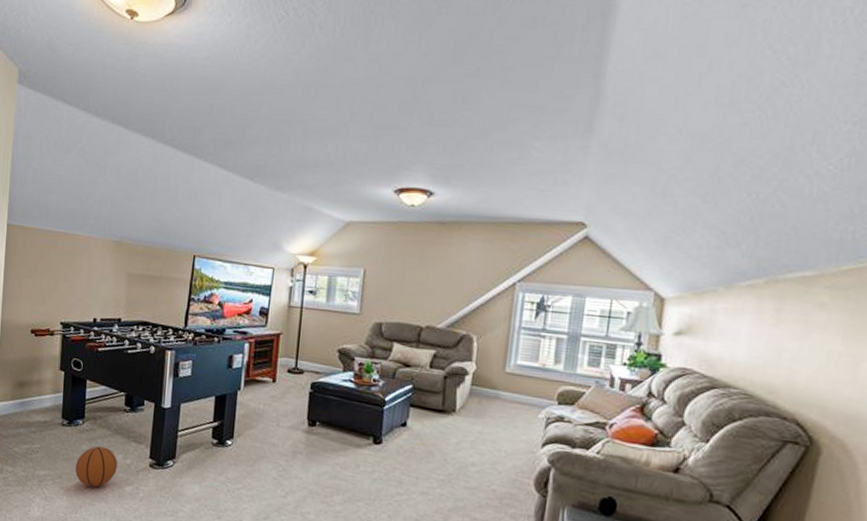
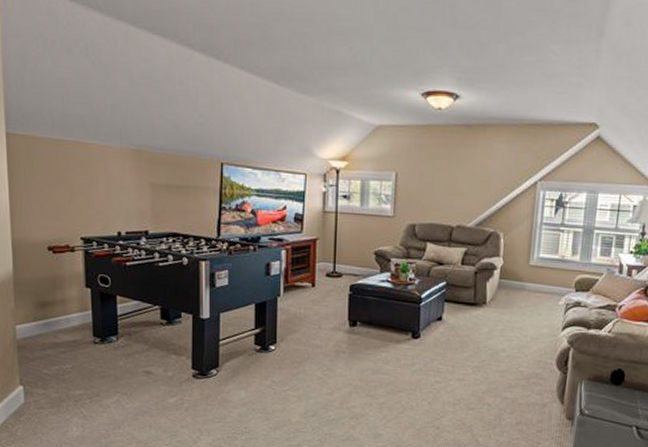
basketball: present [75,446,118,488] -> none [114,361,158,402]

